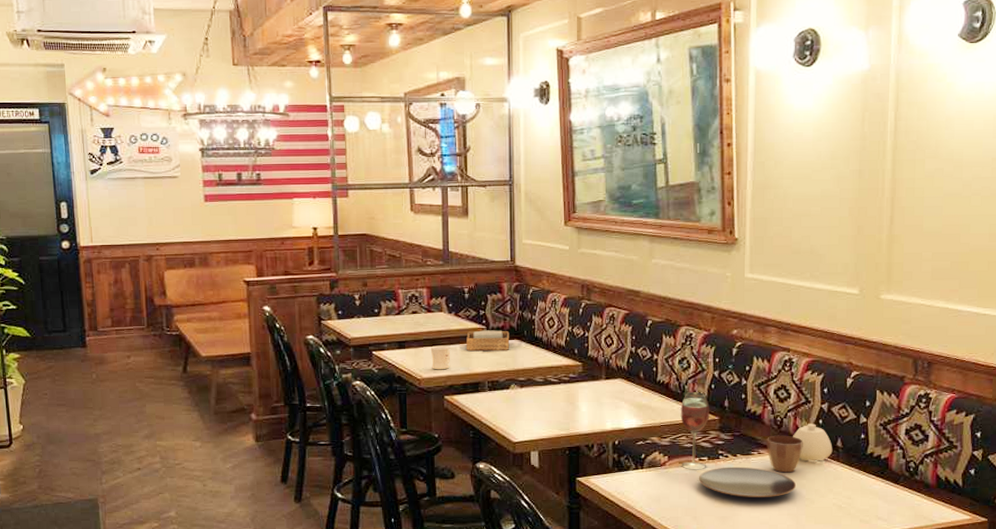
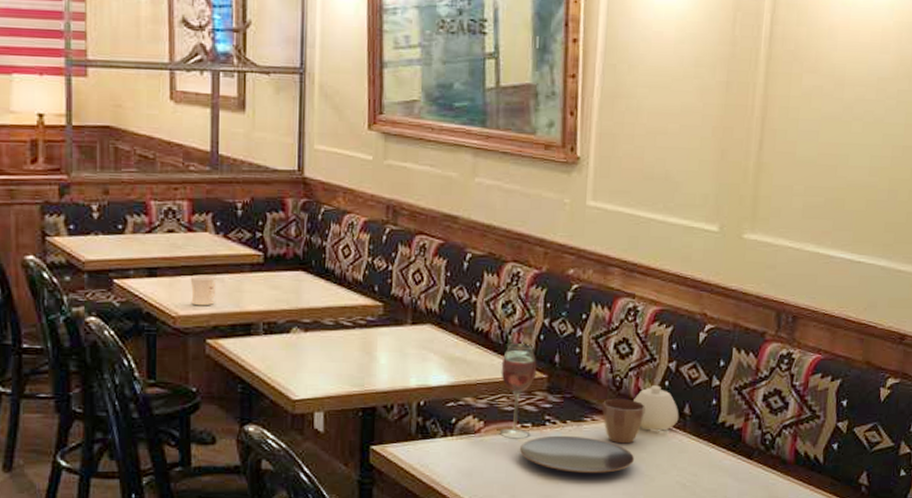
napkin holder: present [466,330,510,351] -> none [237,257,293,285]

